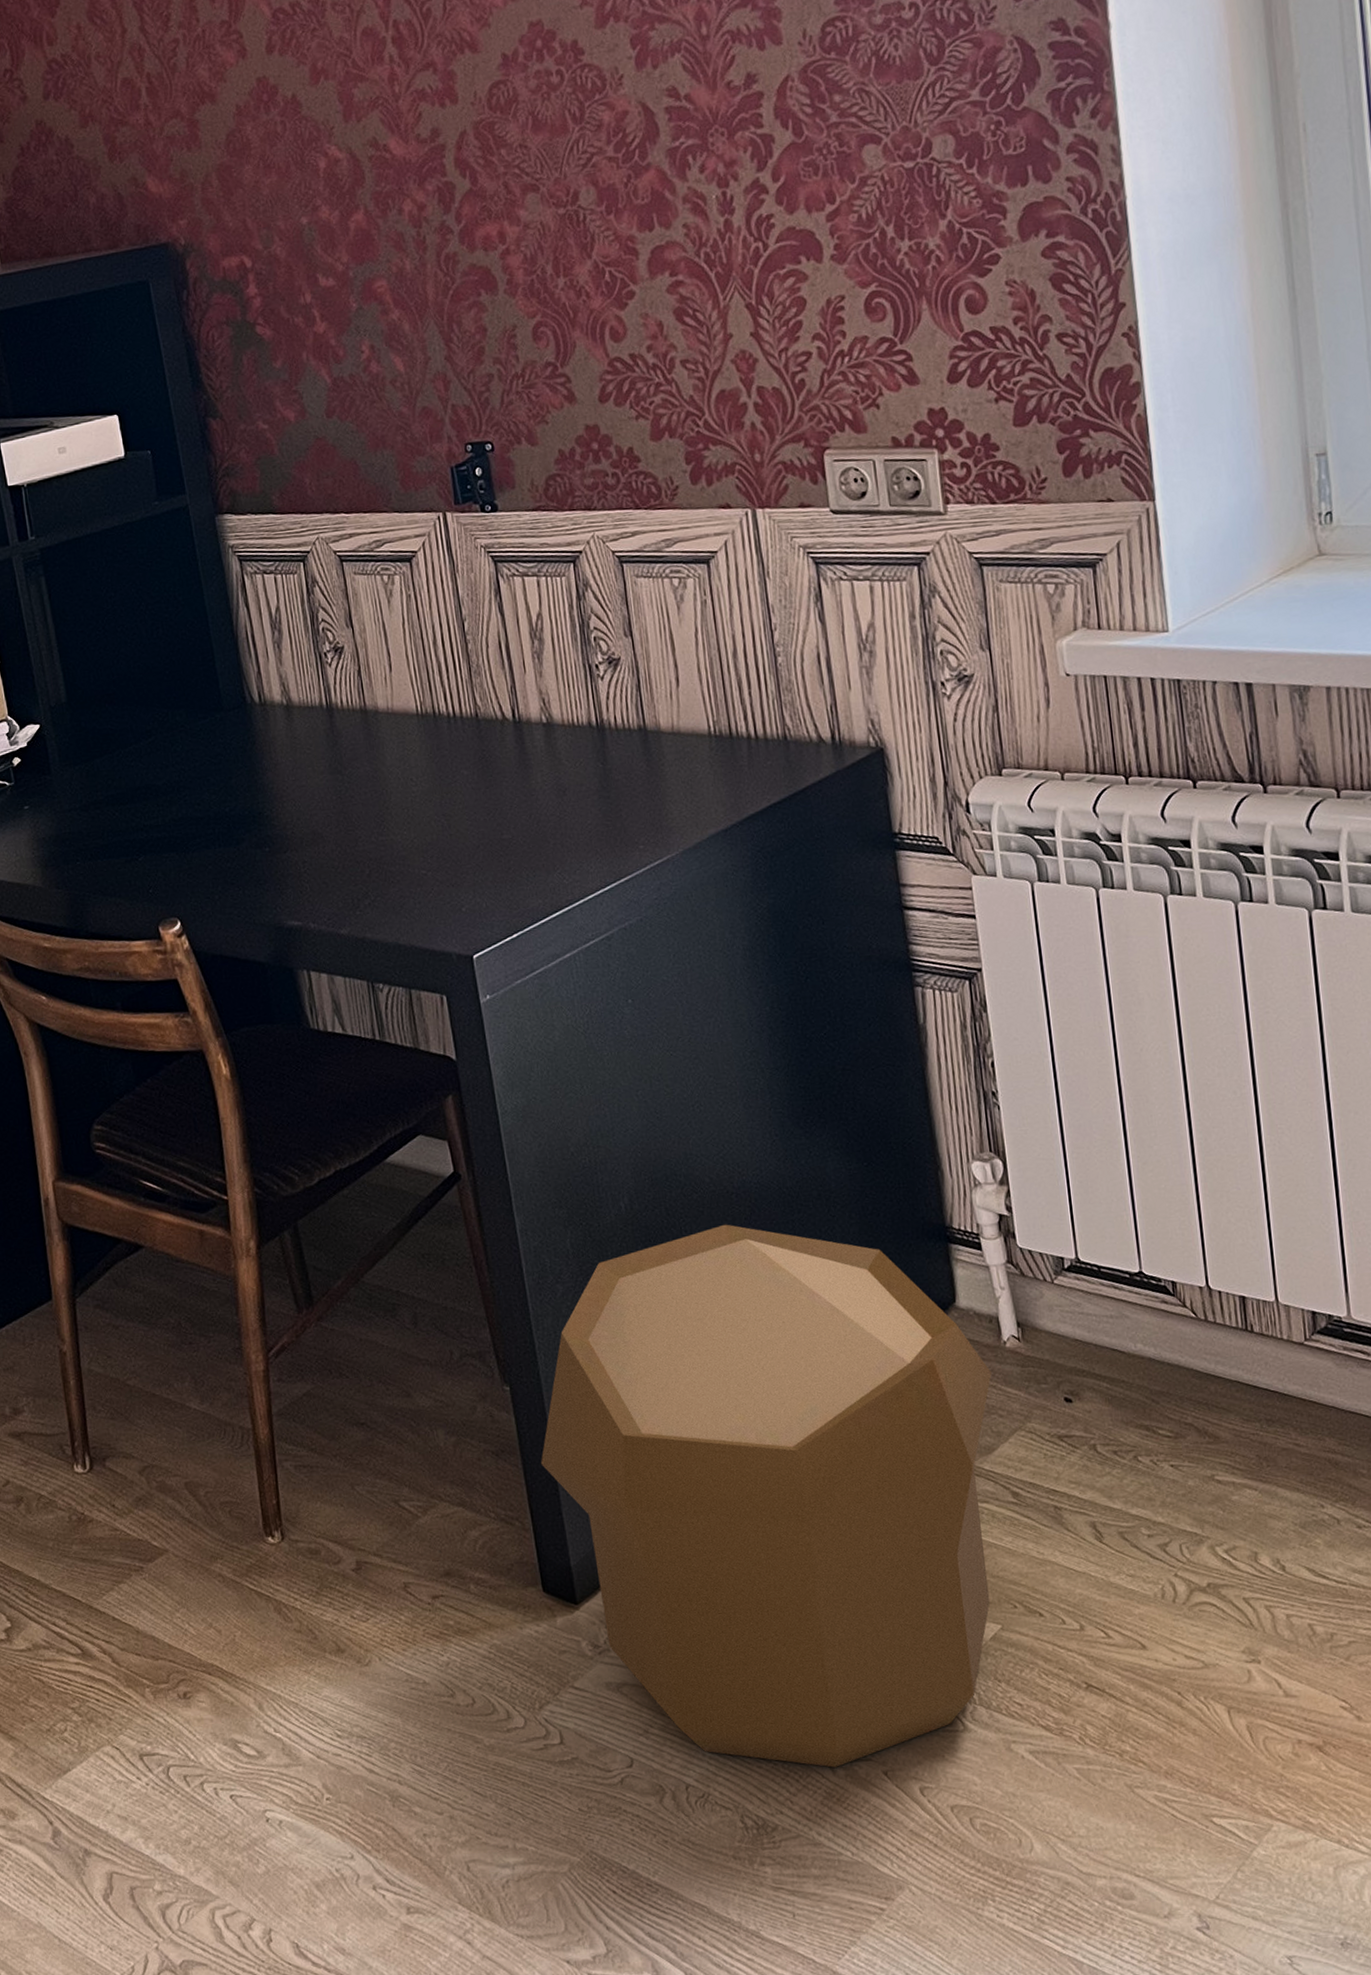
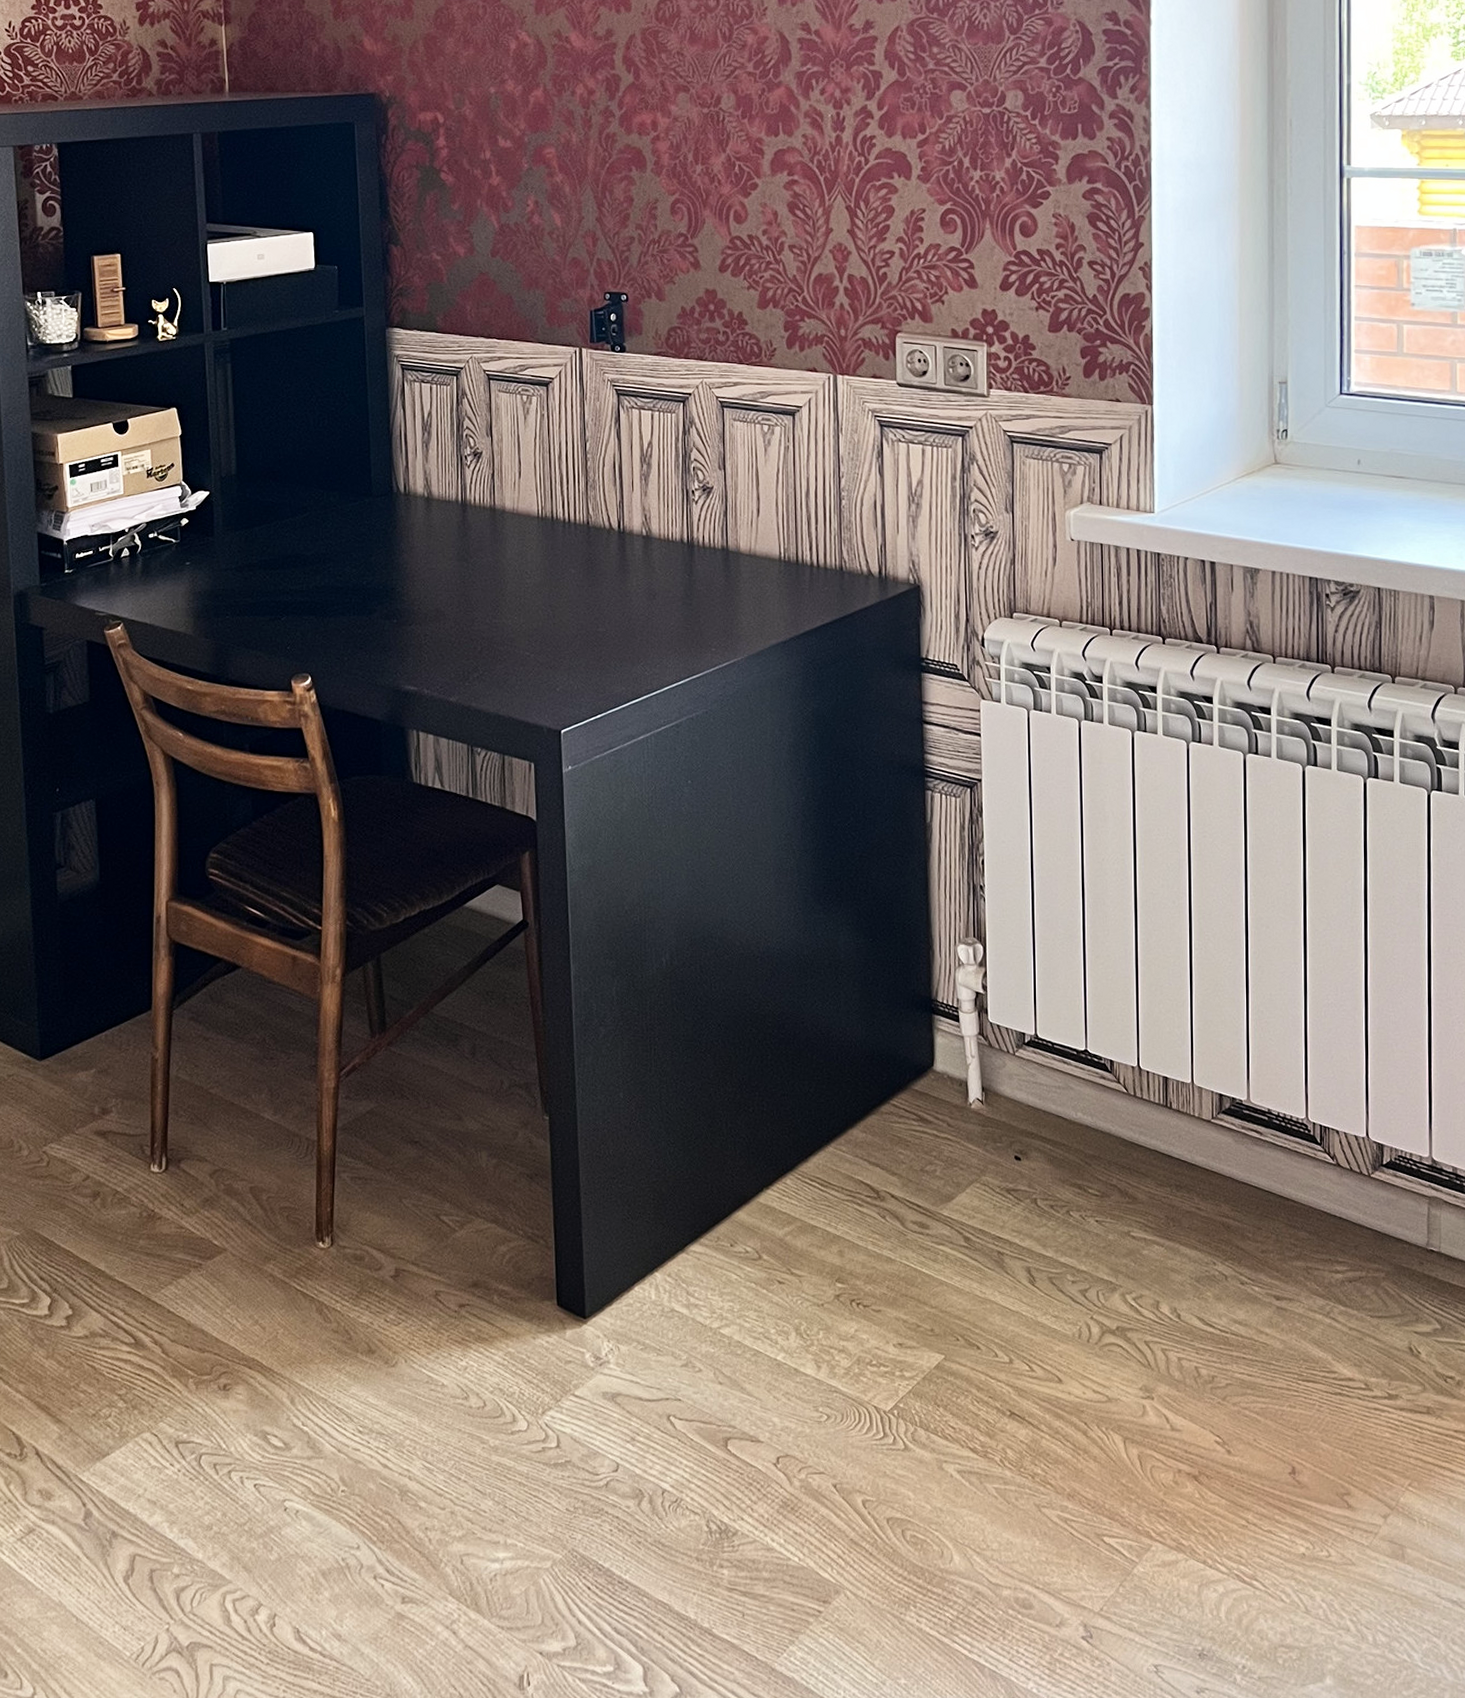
pouf: present [541,1224,992,1768] -> none [569,984,957,1479]

